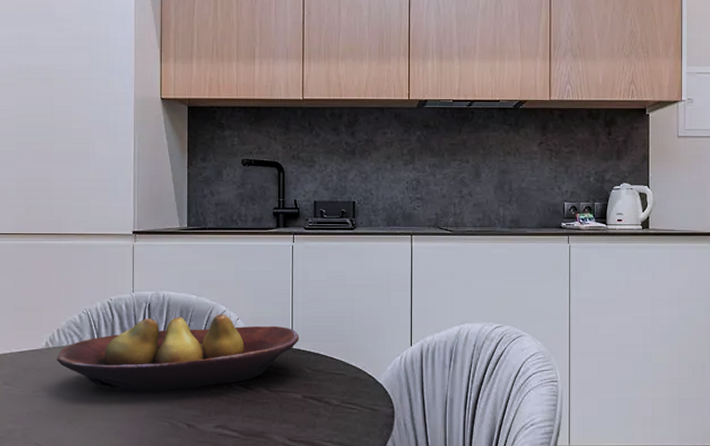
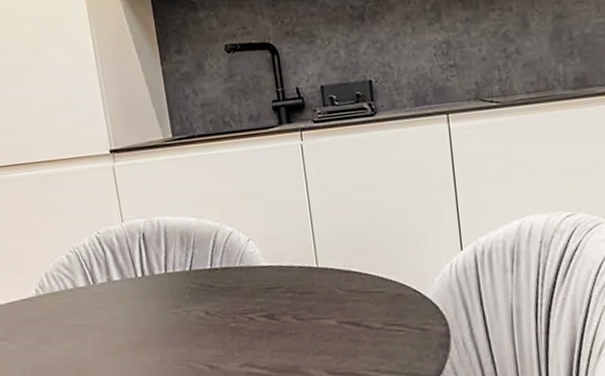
fruit bowl: present [57,314,299,392] -> none [50,236,325,338]

